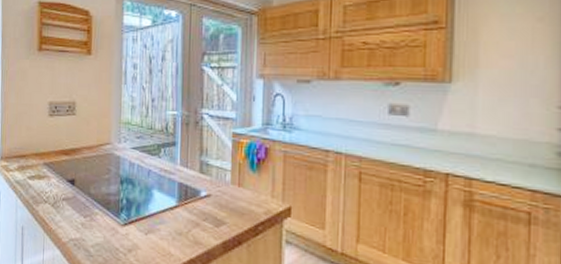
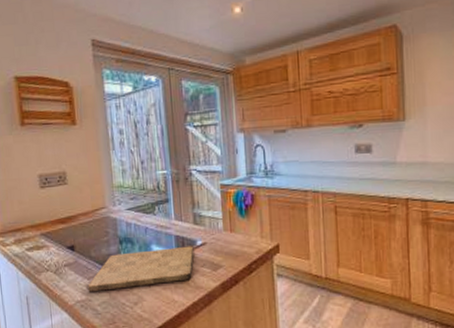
cutting board: none [83,194,197,234] -> present [87,246,194,292]

